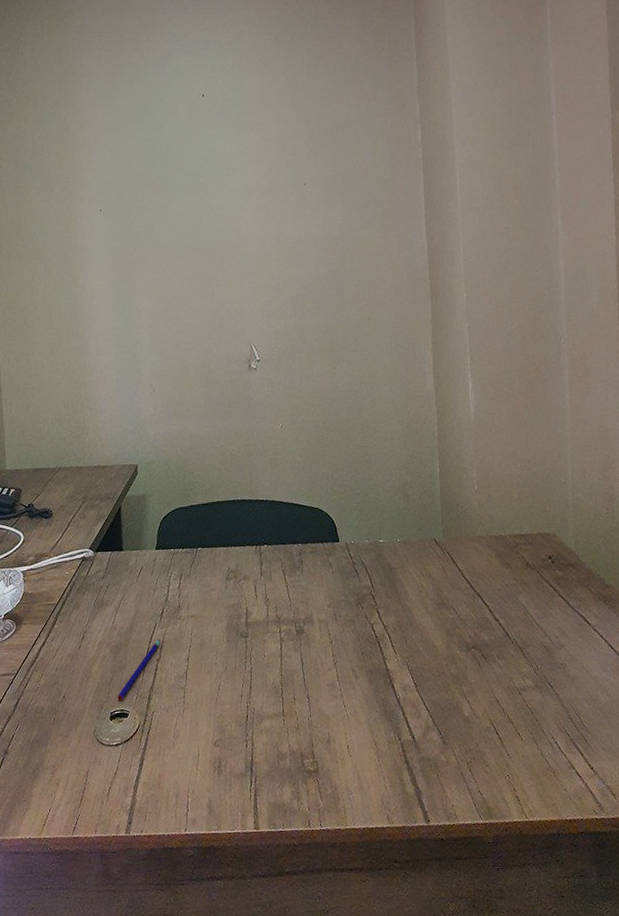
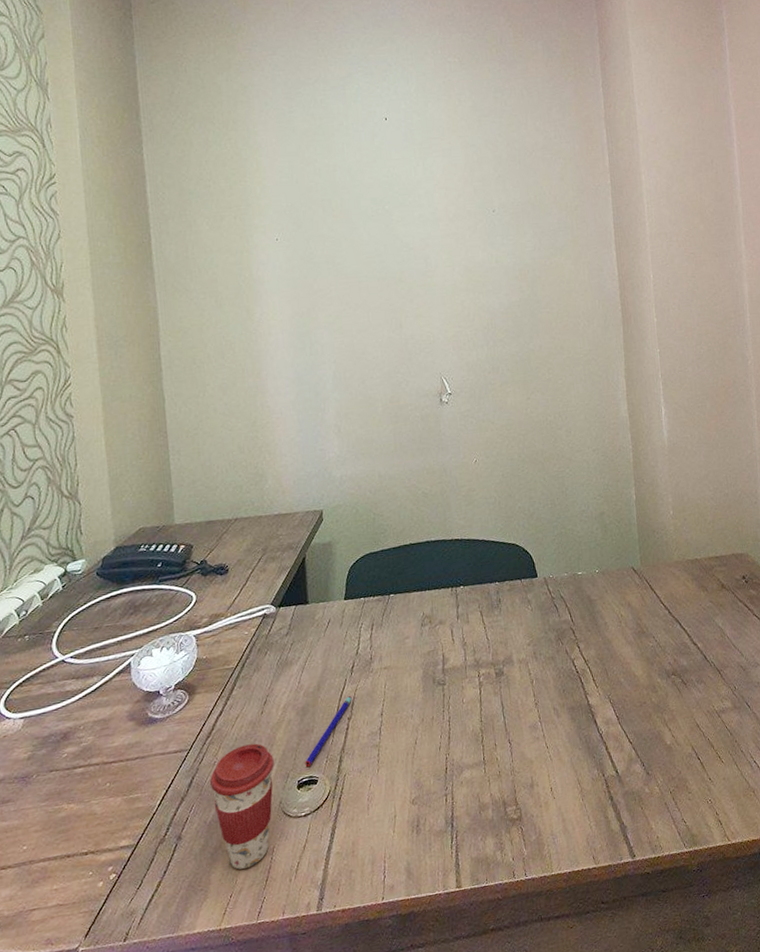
coffee cup: none [33,674,90,787] -> present [210,743,274,870]

